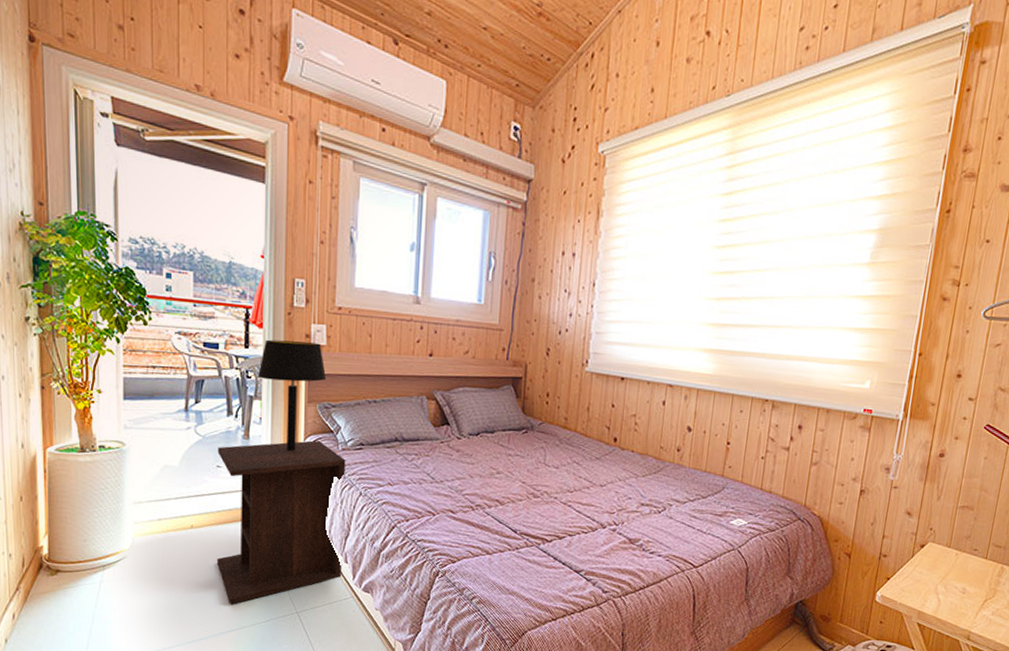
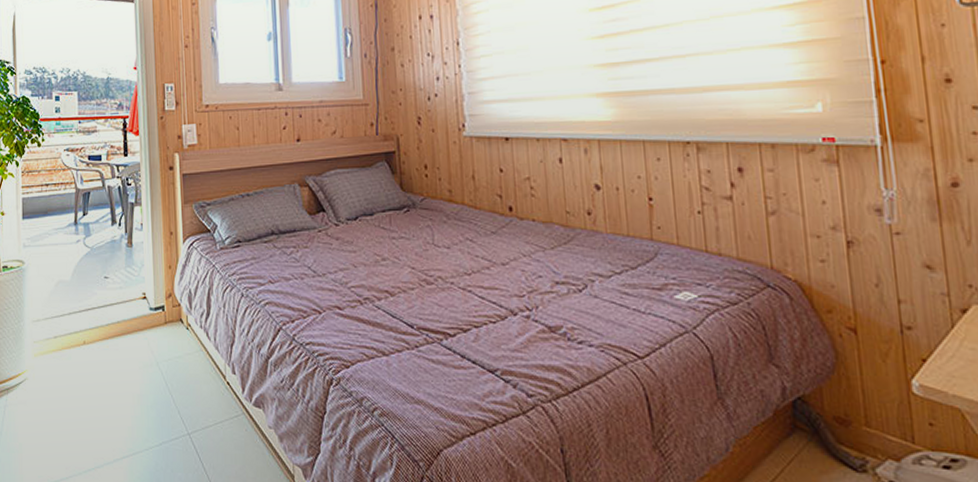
nightstand: present [217,440,346,605] -> none [104,242,231,427]
table lamp: present [258,339,327,451] -> none [137,143,200,255]

